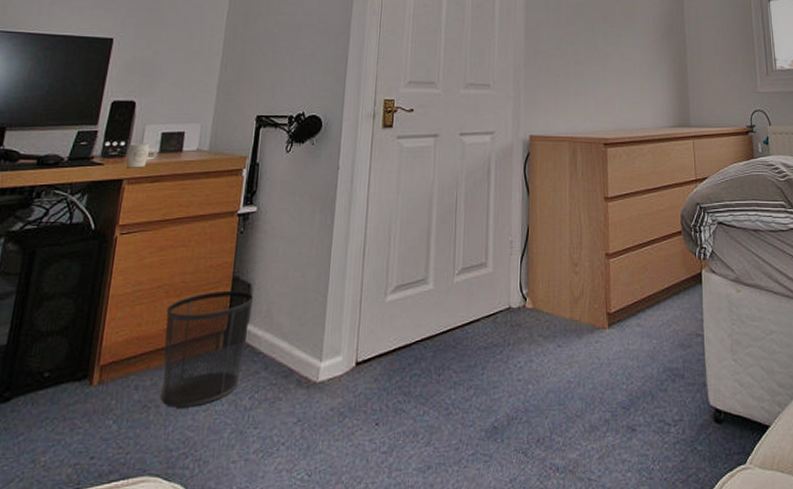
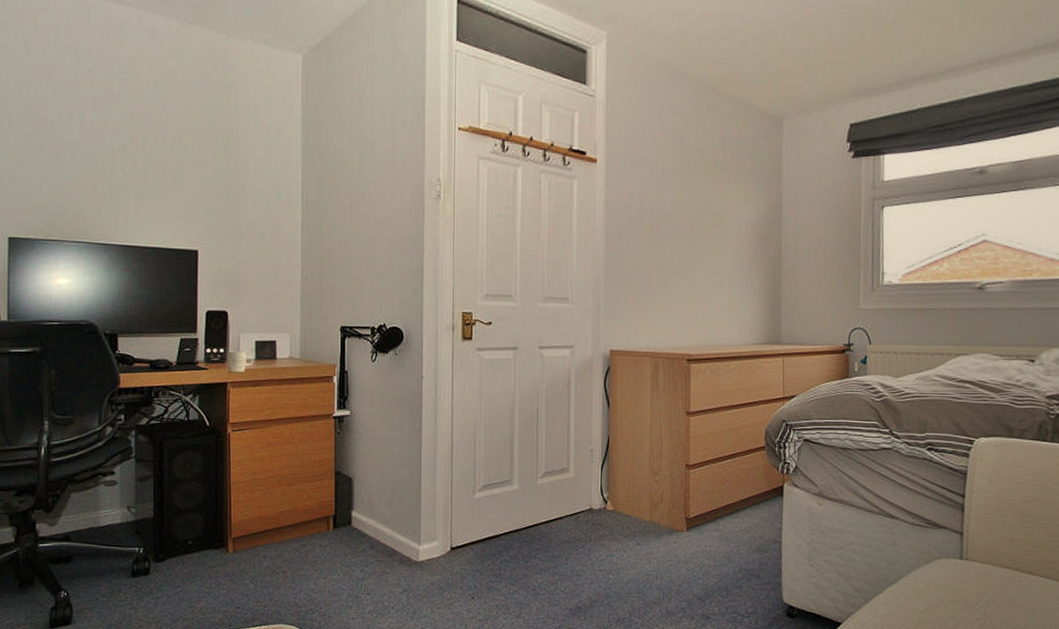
waste bin: present [160,290,254,408] -> none [280,482,356,575]

